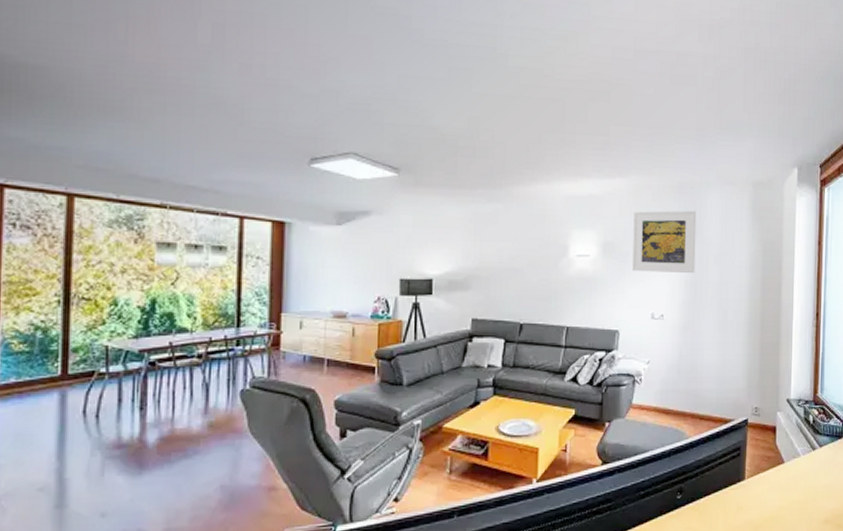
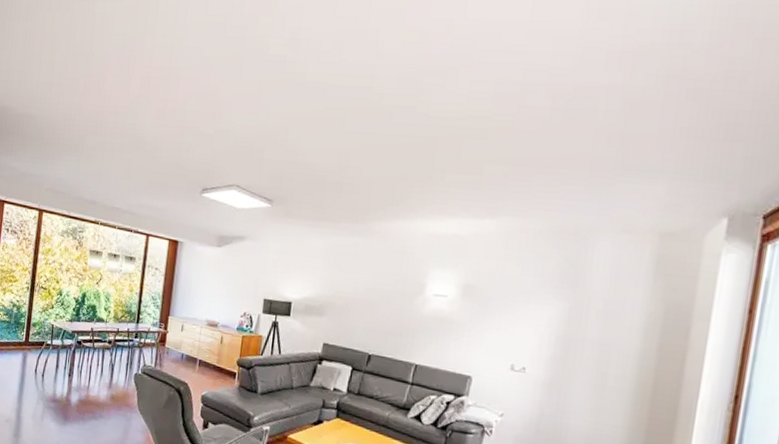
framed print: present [632,210,697,274] -> none [494,255,580,329]

